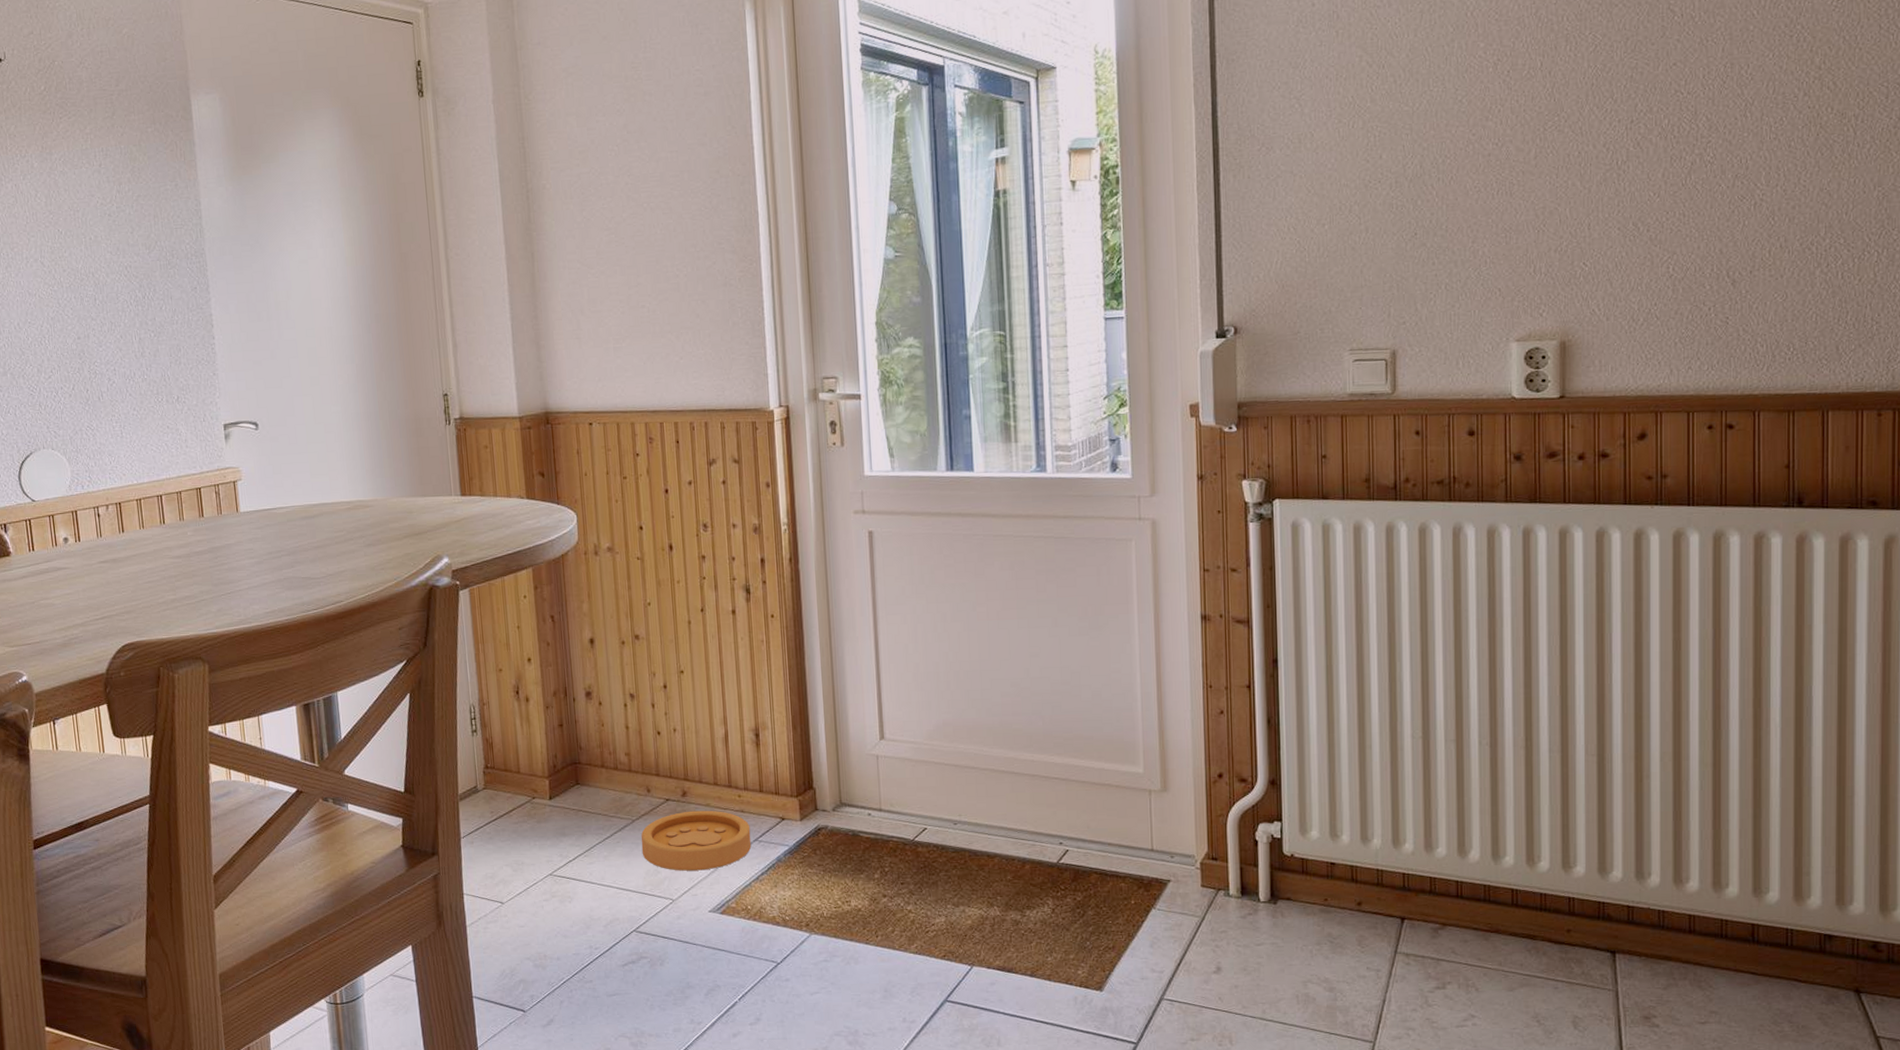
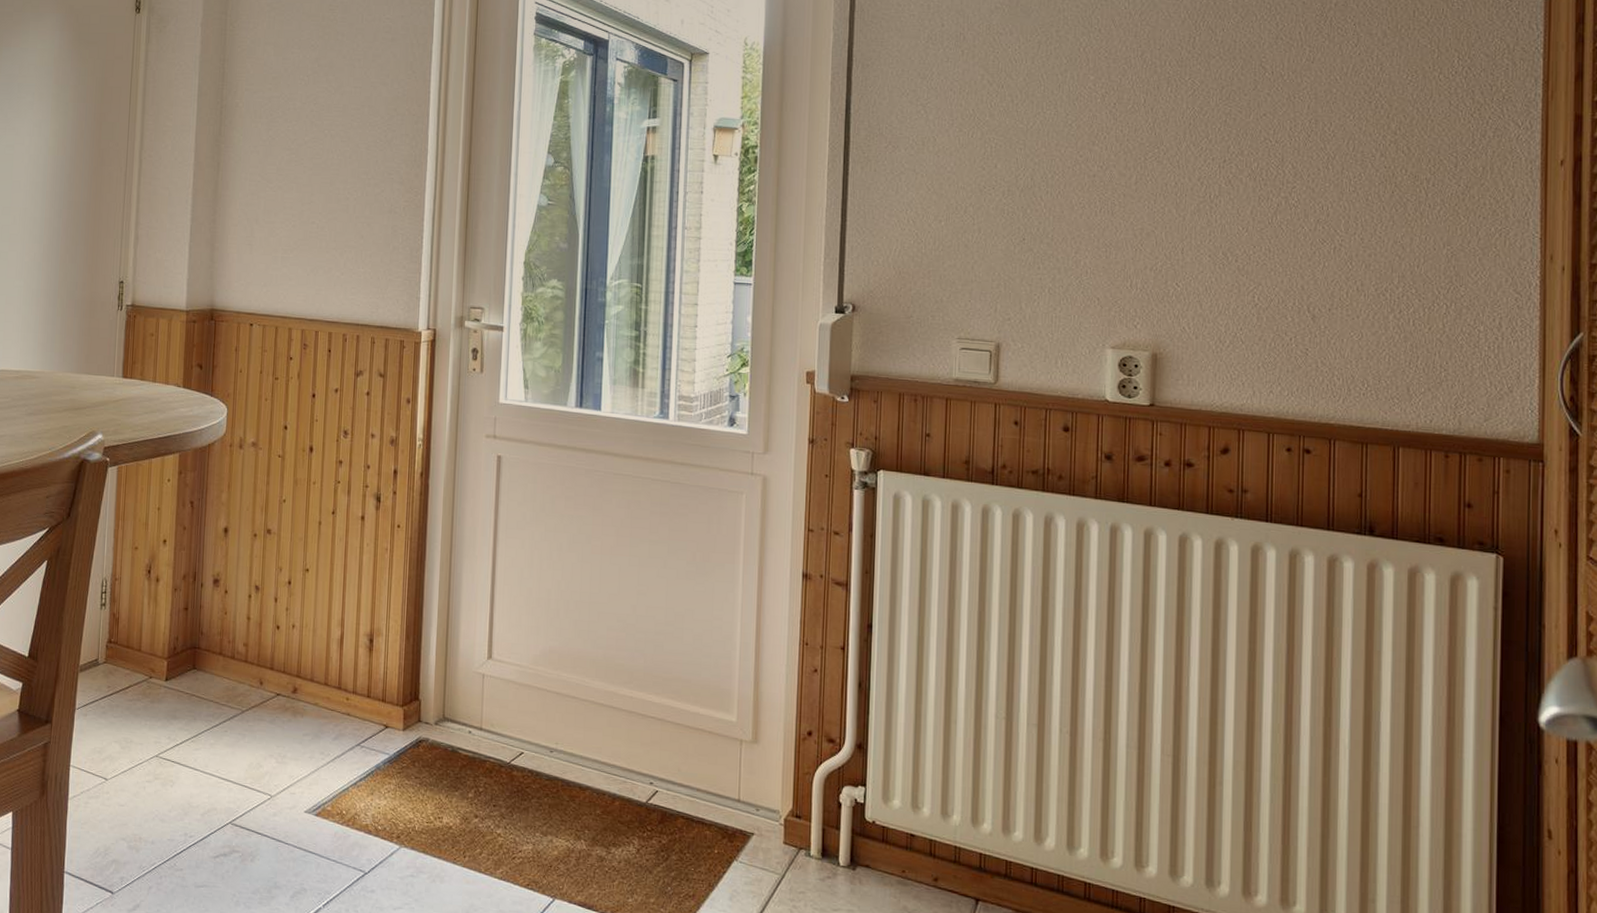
pet bowl: present [640,810,752,871] -> none [247,708,354,770]

